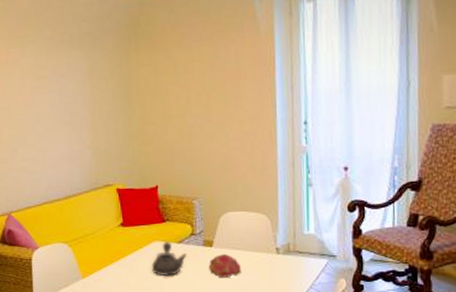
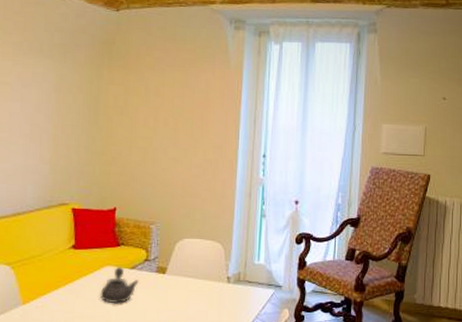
fruit: present [209,254,241,278] -> none [160,282,192,306]

